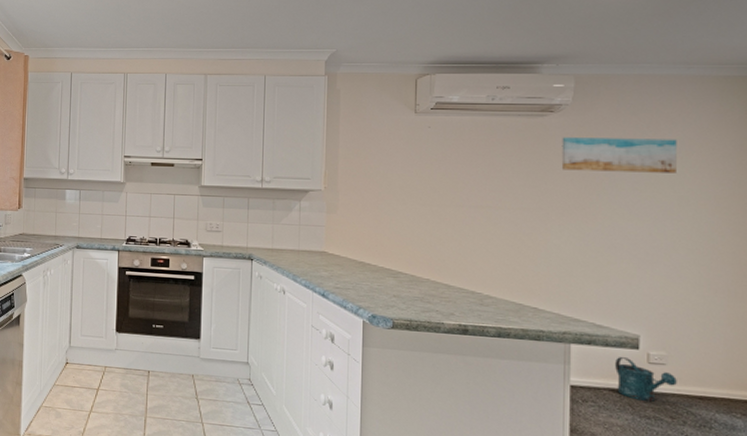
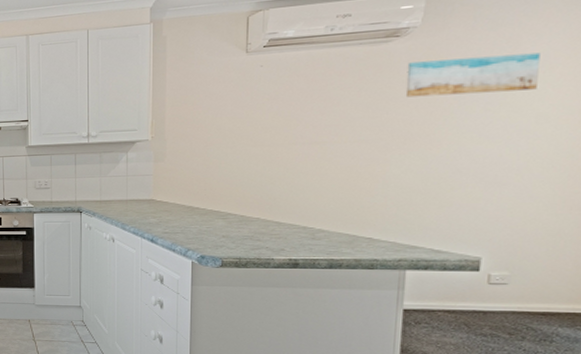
watering can: present [615,357,677,402] -> none [452,280,519,320]

